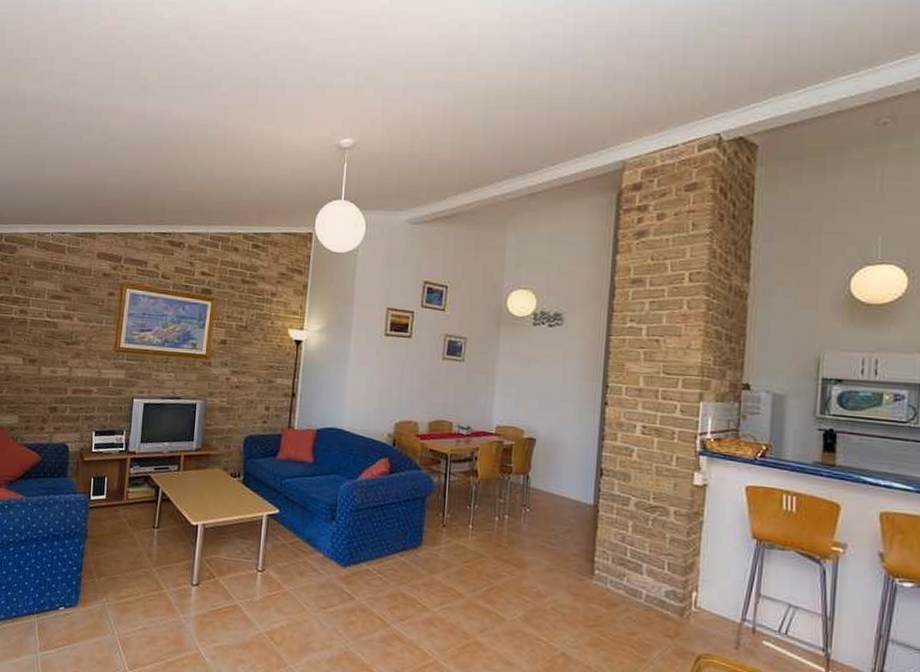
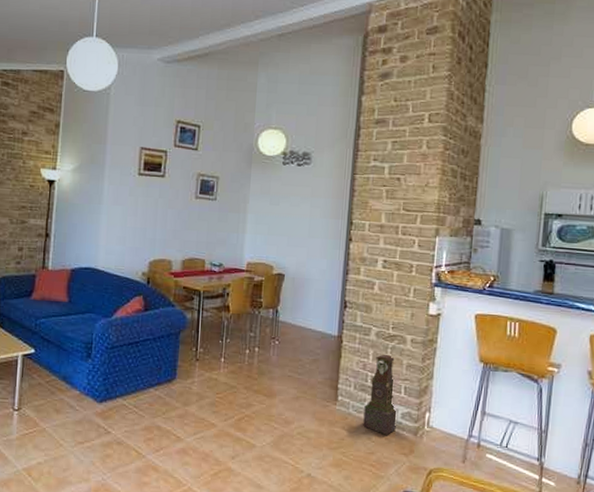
clock tower: none [622,526,662,615] -> present [363,354,399,435]

